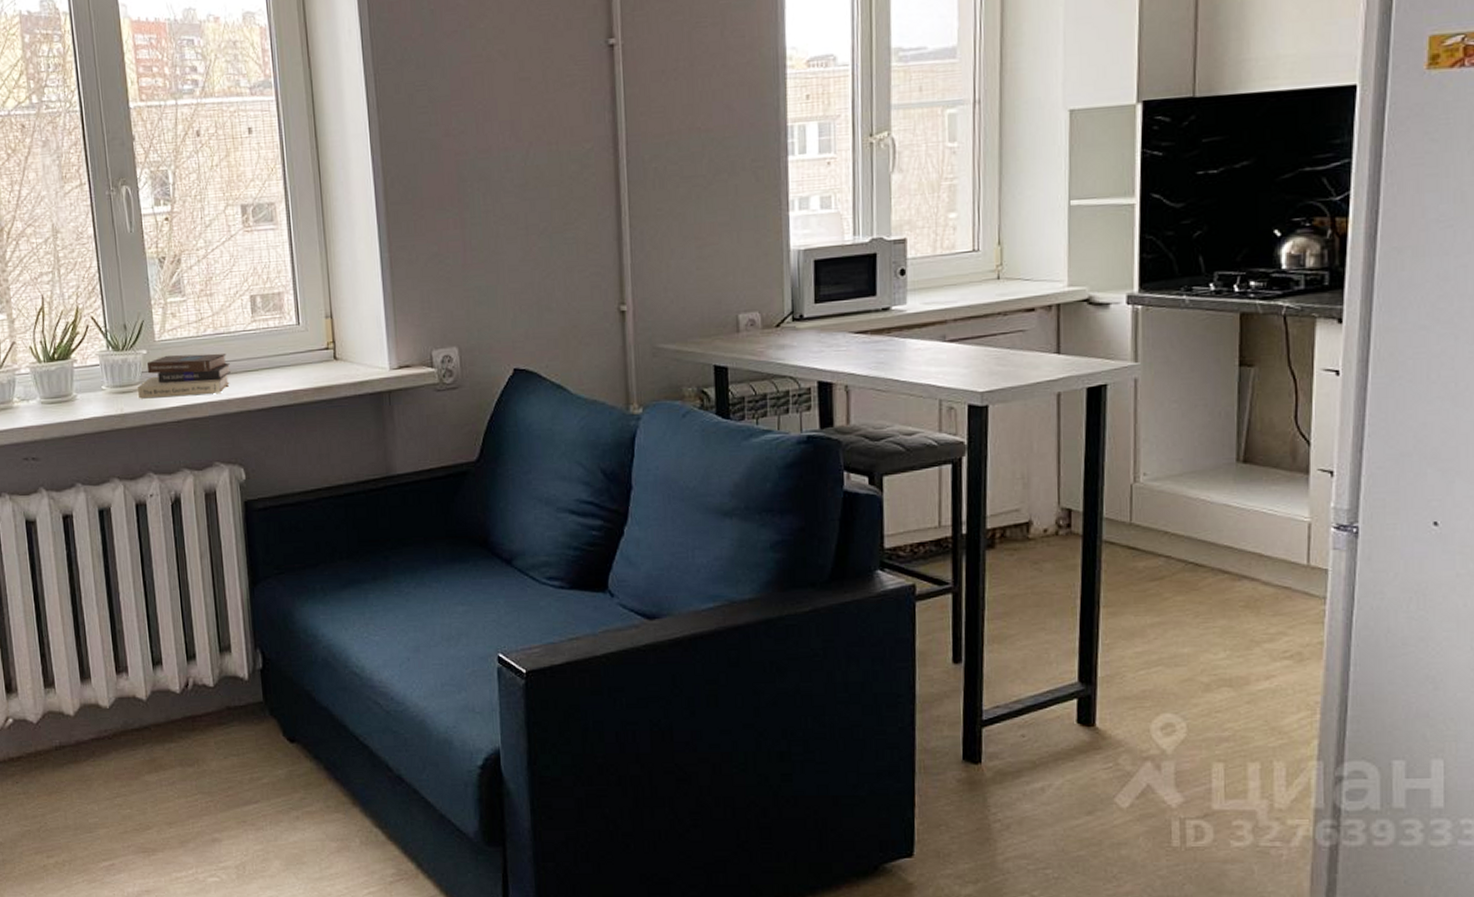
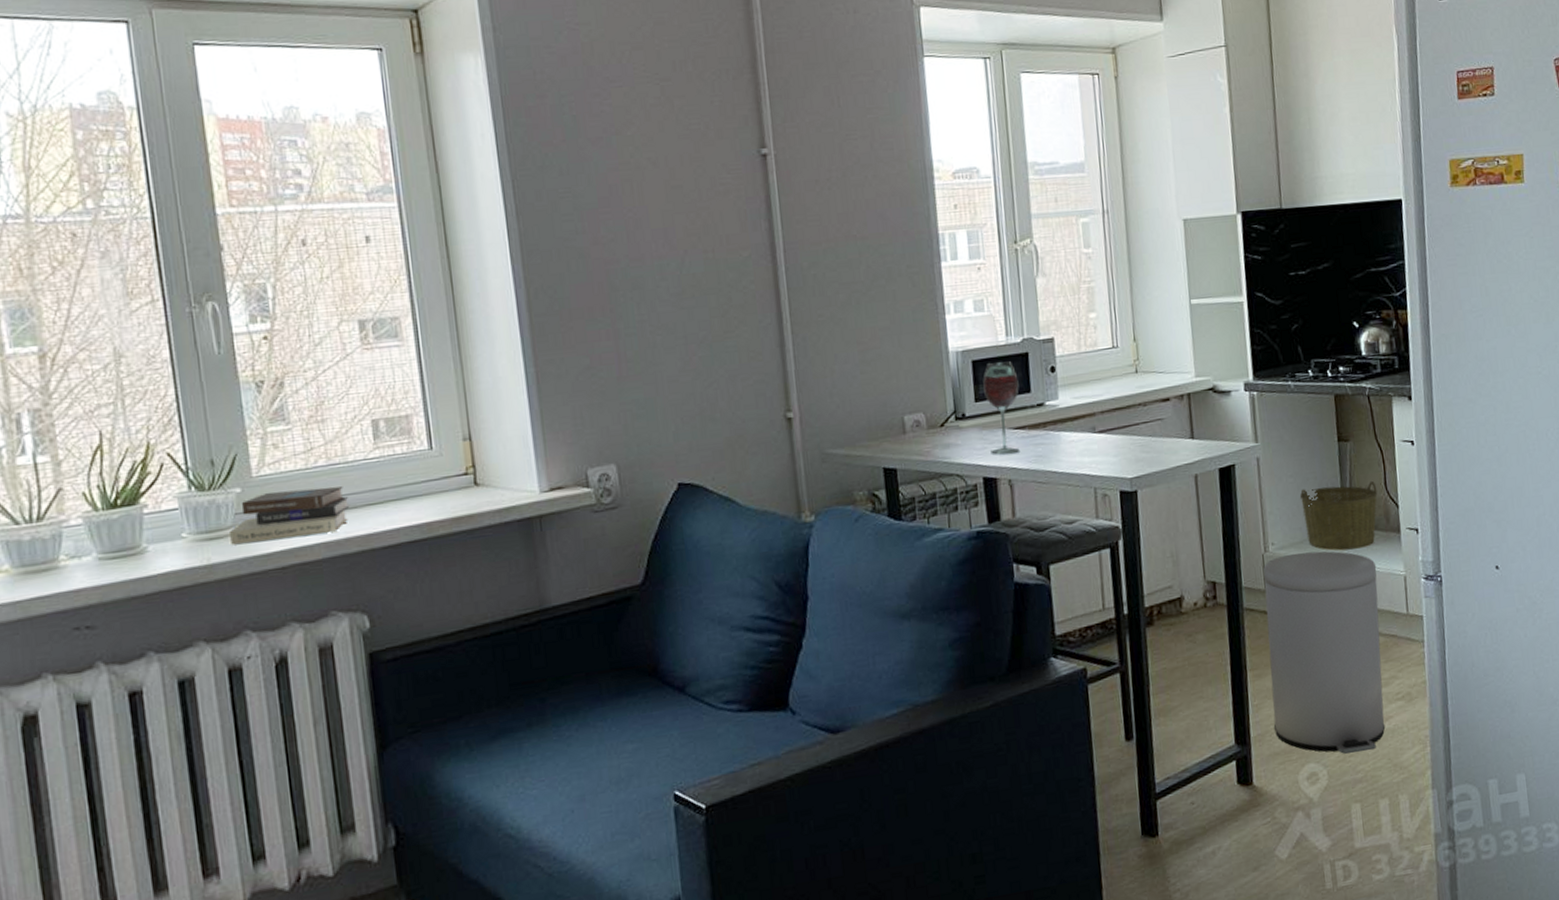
wineglass: none [825,261,864,359] -> present [983,361,1020,455]
pedal bin: none [1126,486,1274,709] -> present [1263,551,1386,754]
basket: none [1185,414,1284,488] -> present [1300,481,1378,550]

